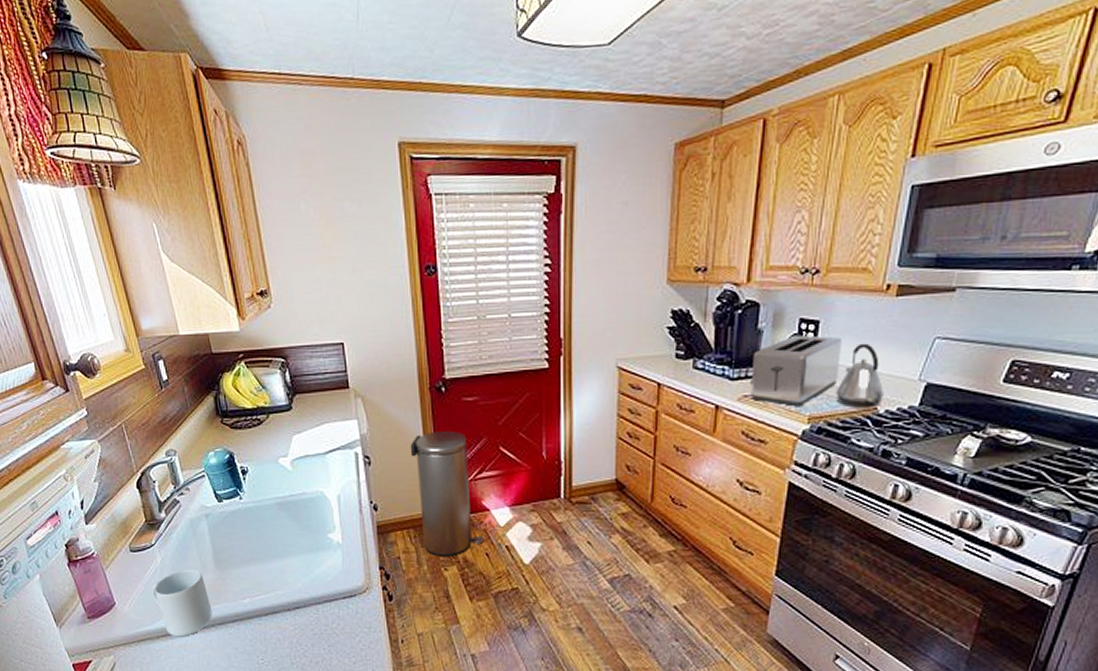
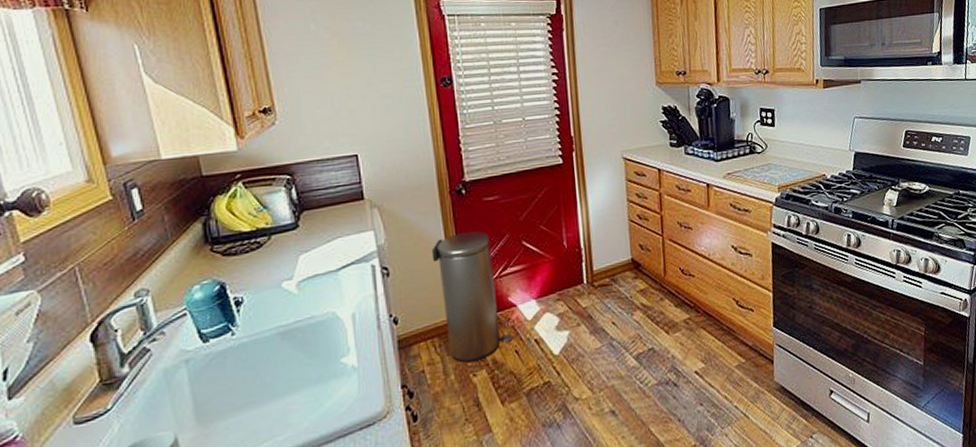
toaster: present [750,335,841,407] -> none [730,121,795,179]
kettle: present [836,343,885,408] -> none [794,124,829,176]

